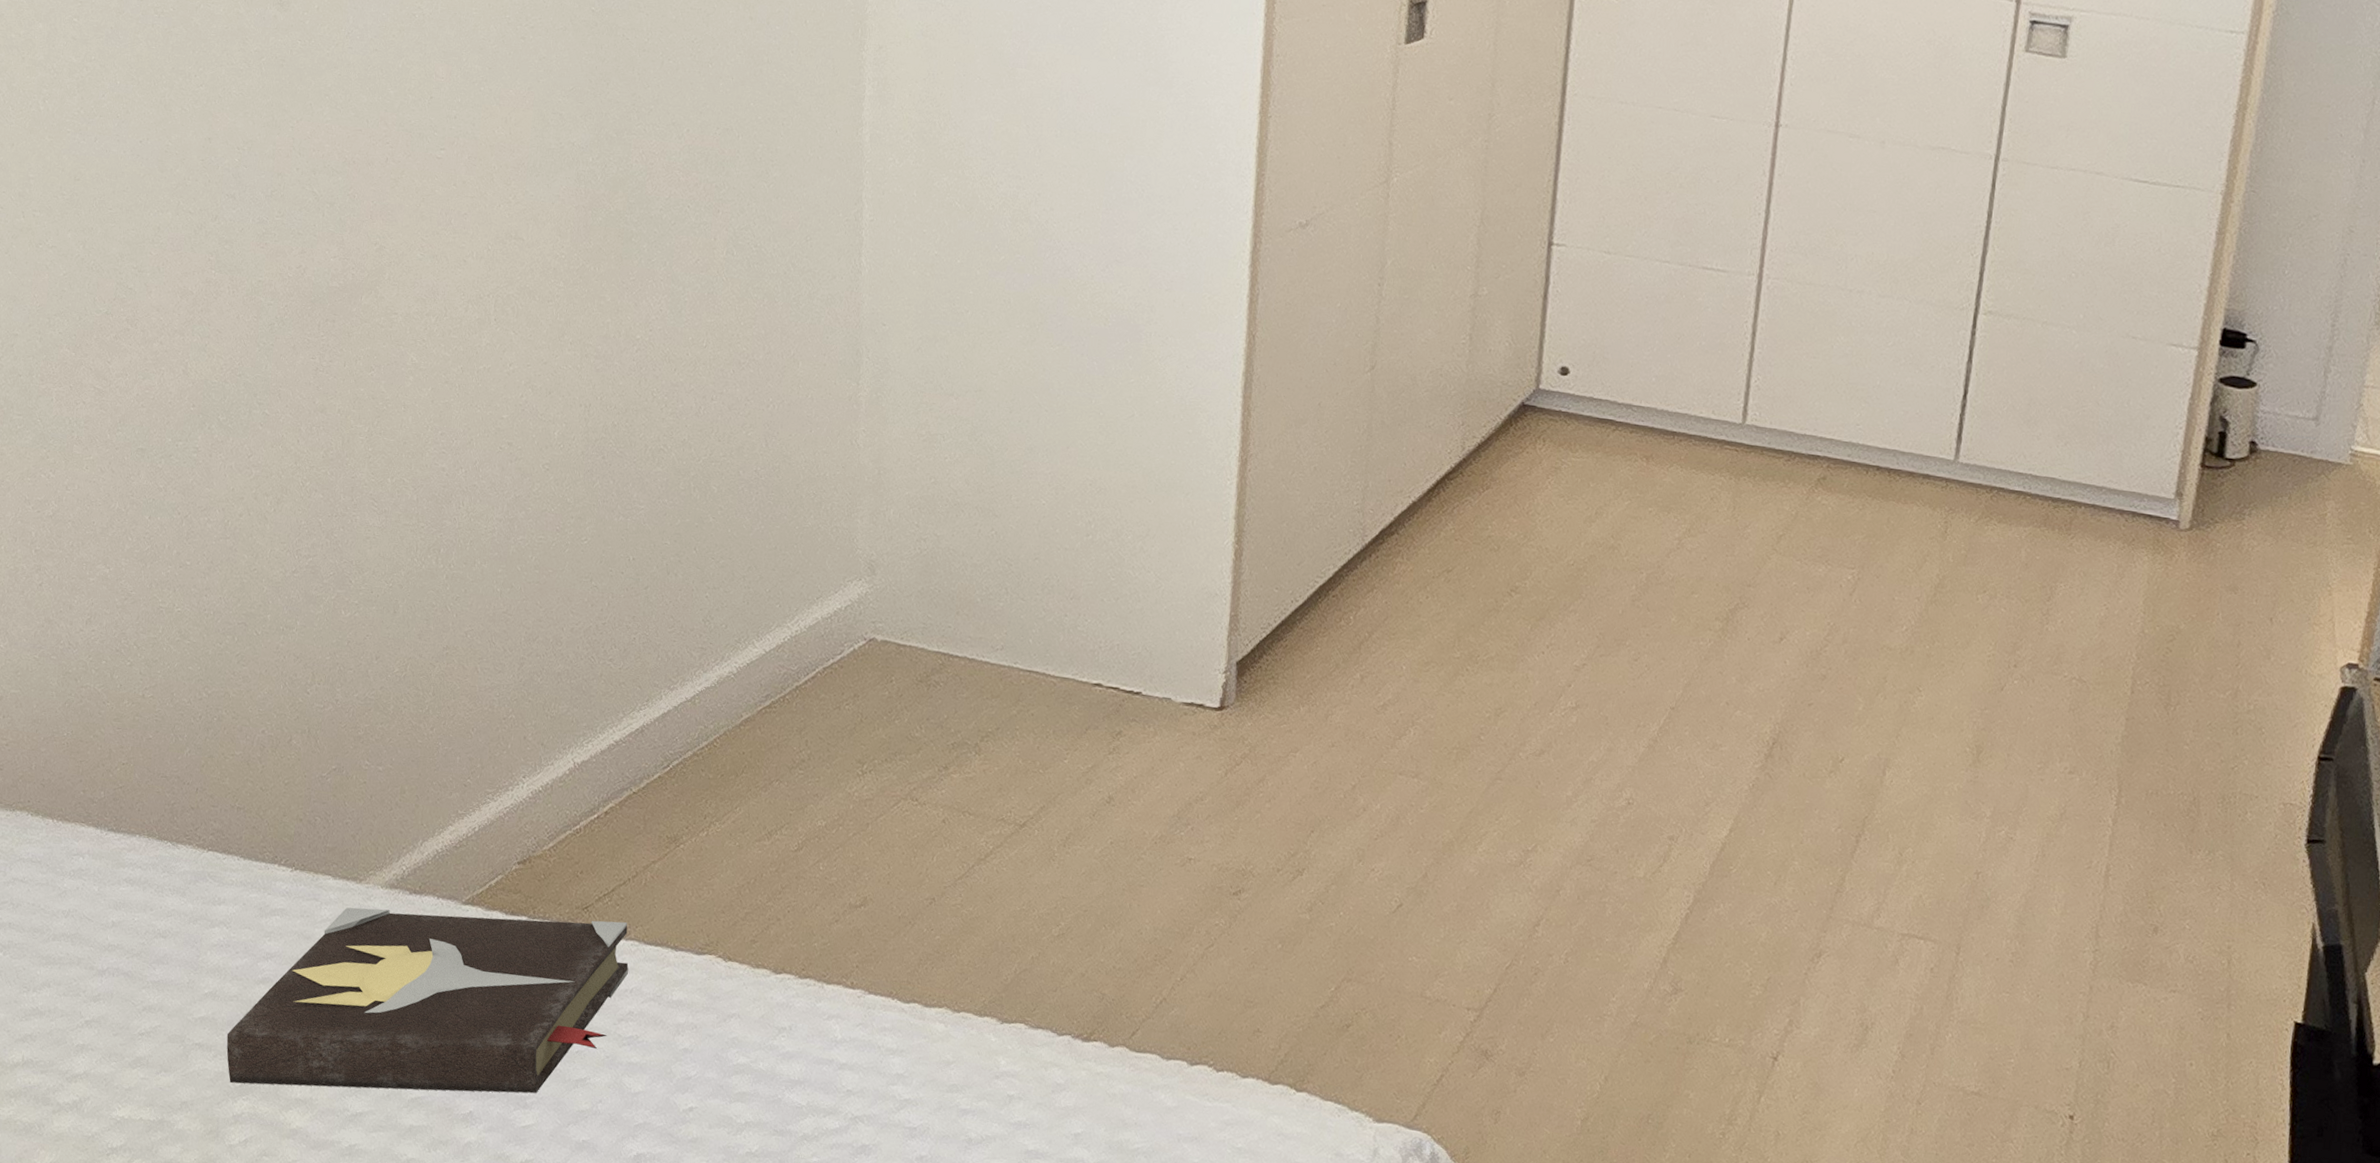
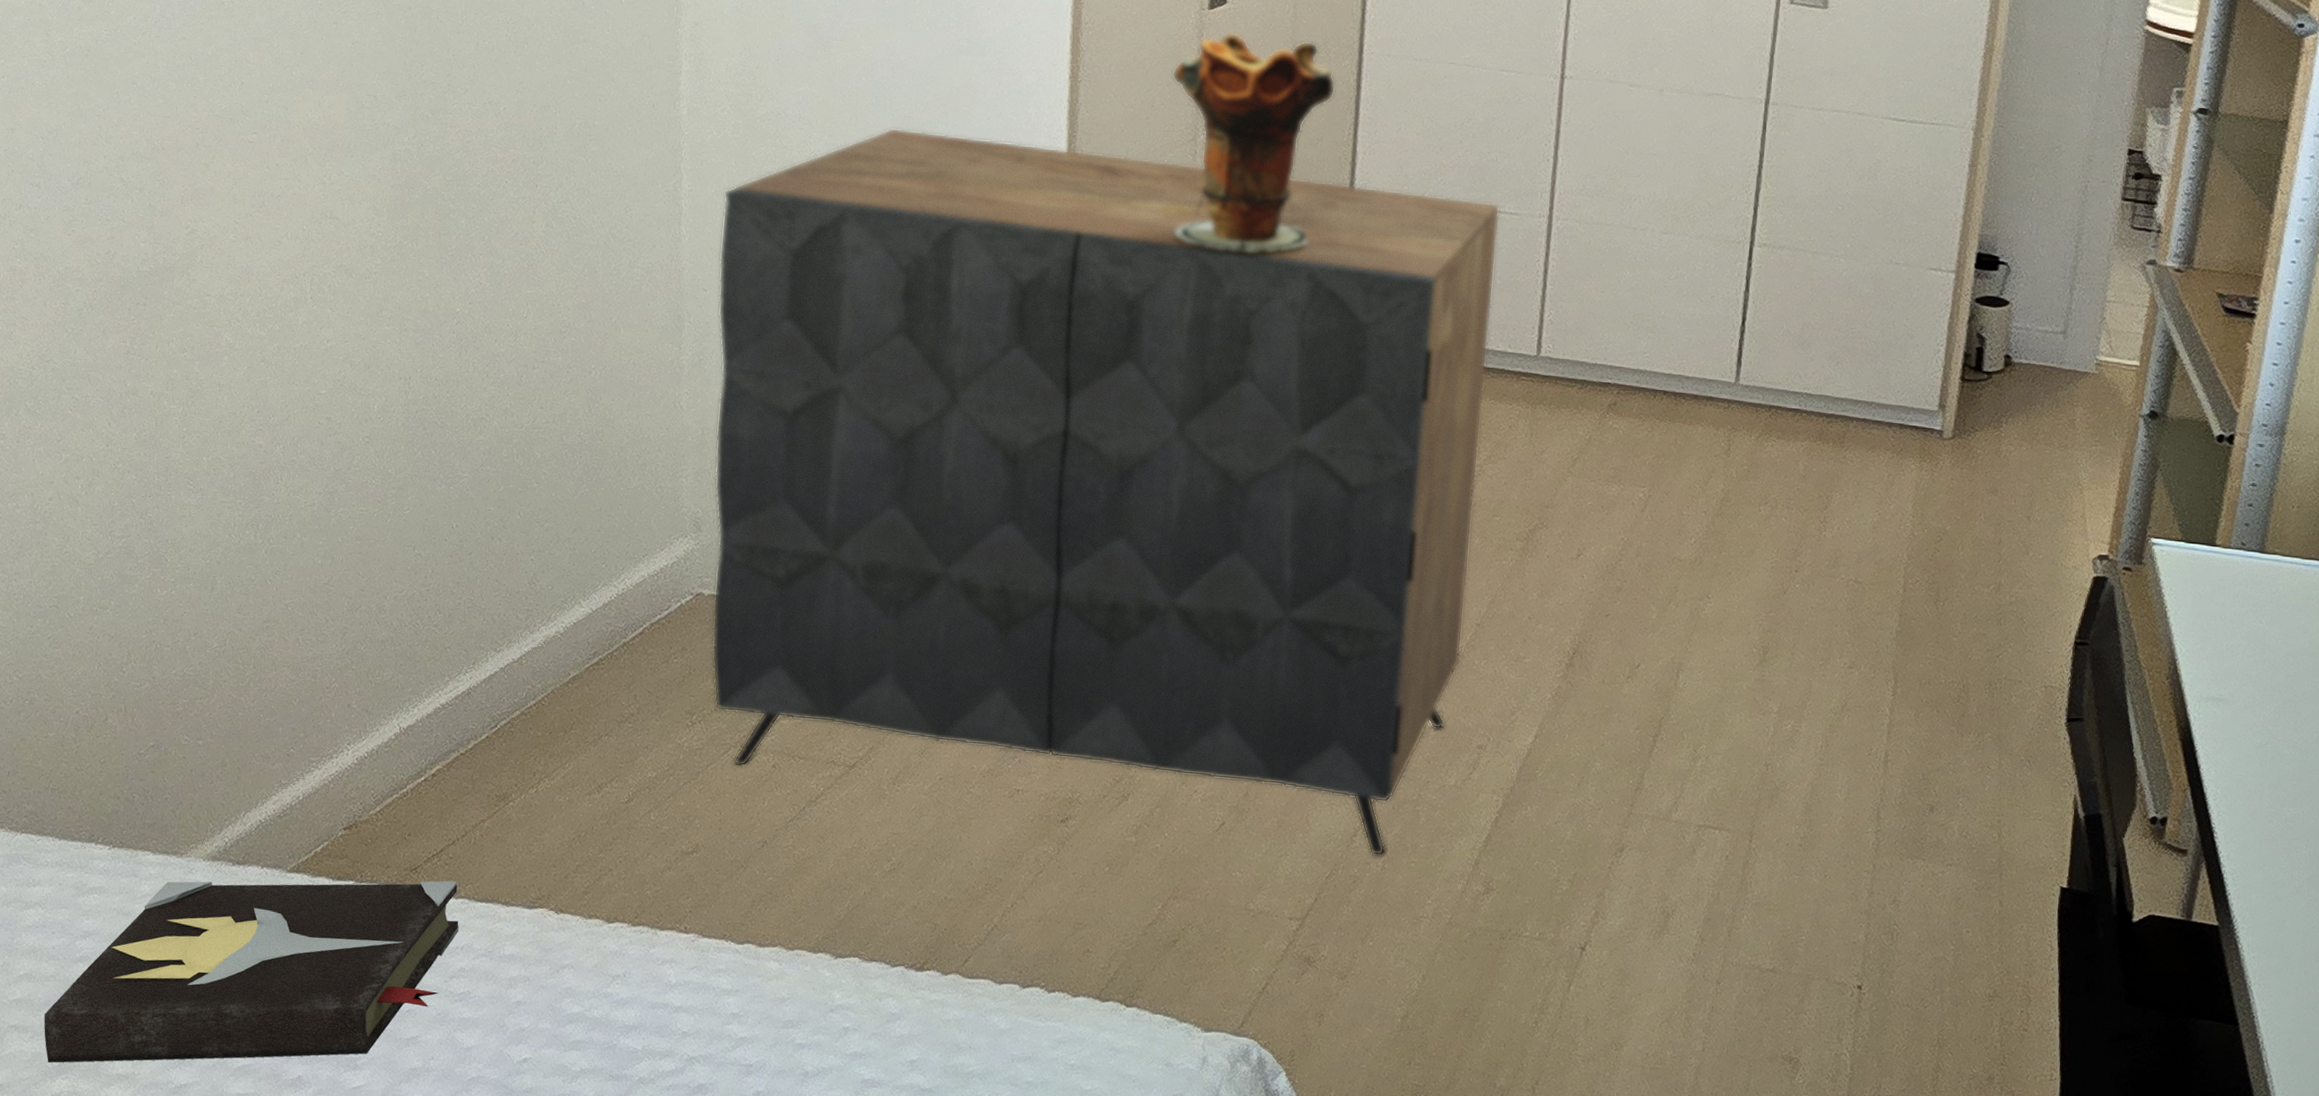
dresser: none [883,160,1707,949] -> present [712,127,1500,857]
decorative vase: none [1363,68,1536,303] -> present [1171,32,1336,252]

